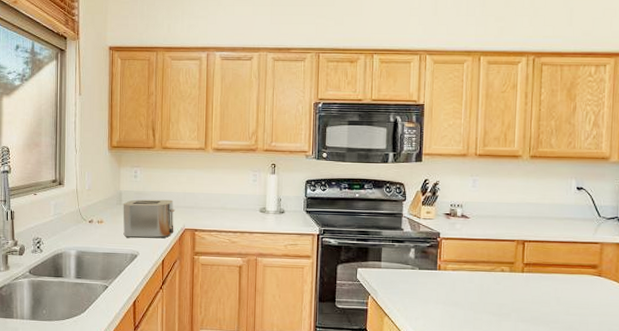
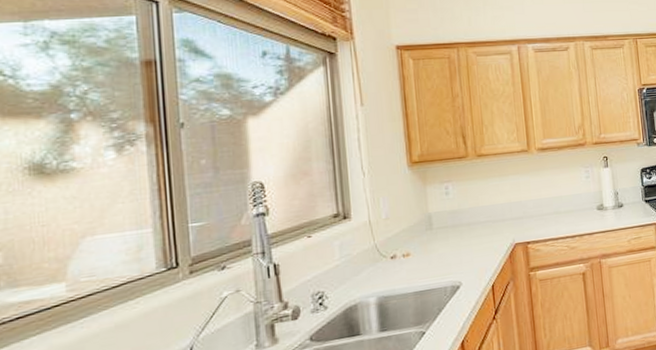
toaster: present [123,199,176,239] -> none [434,213,502,269]

